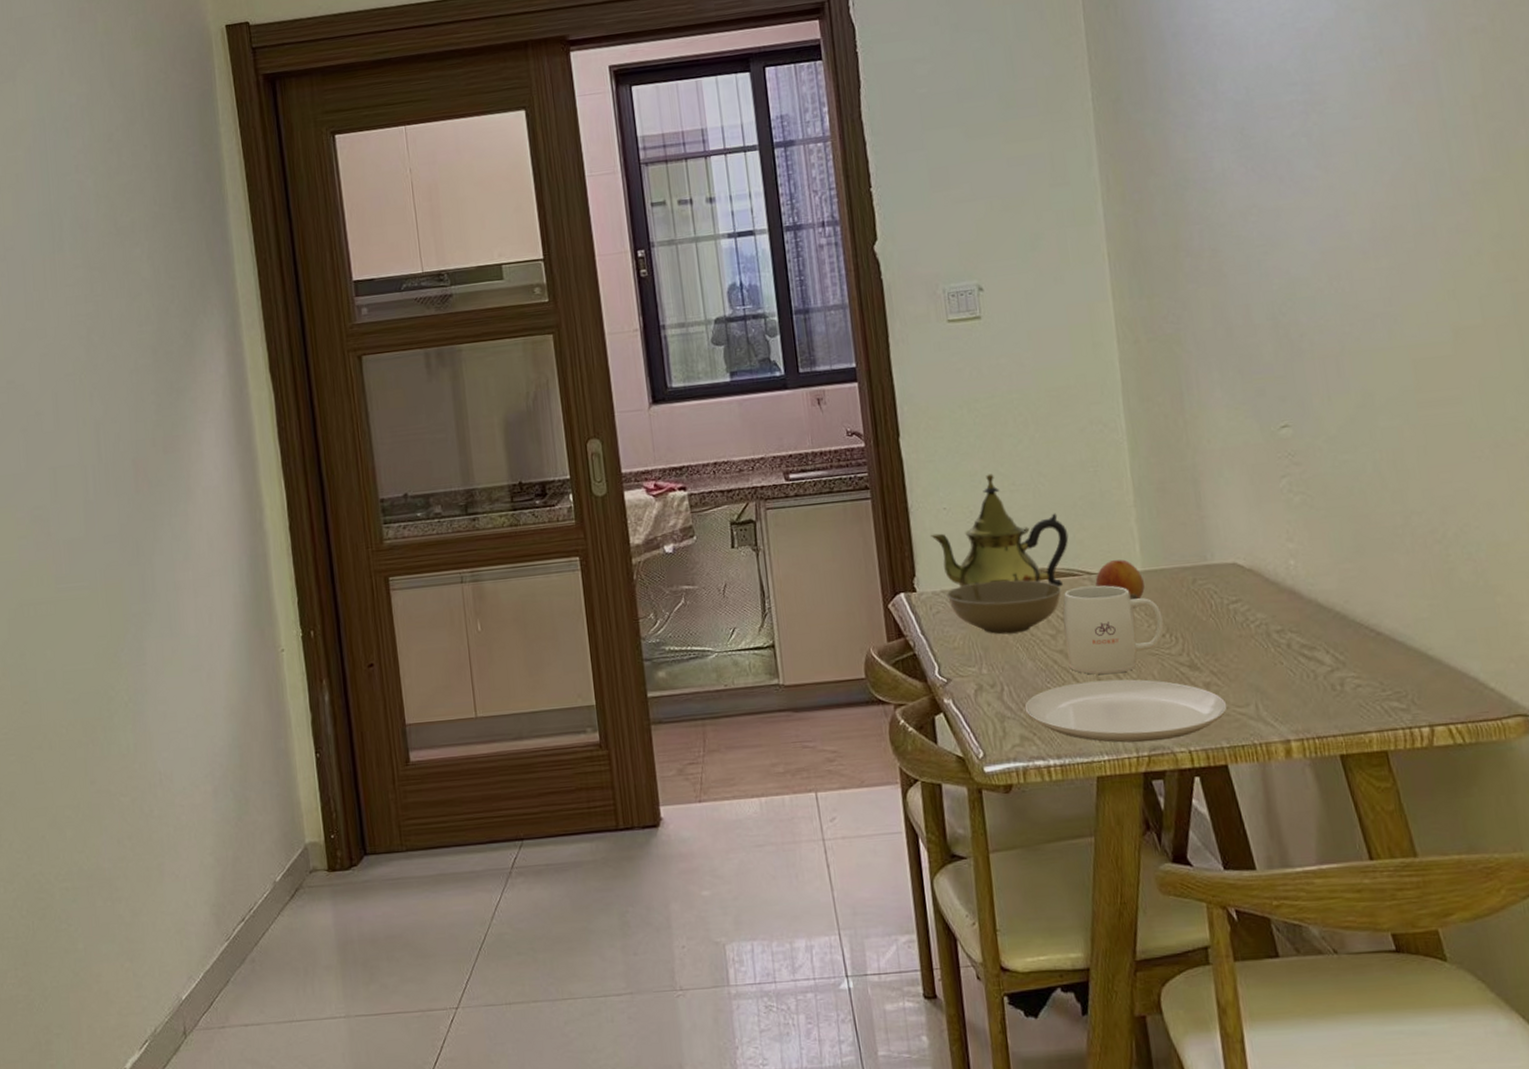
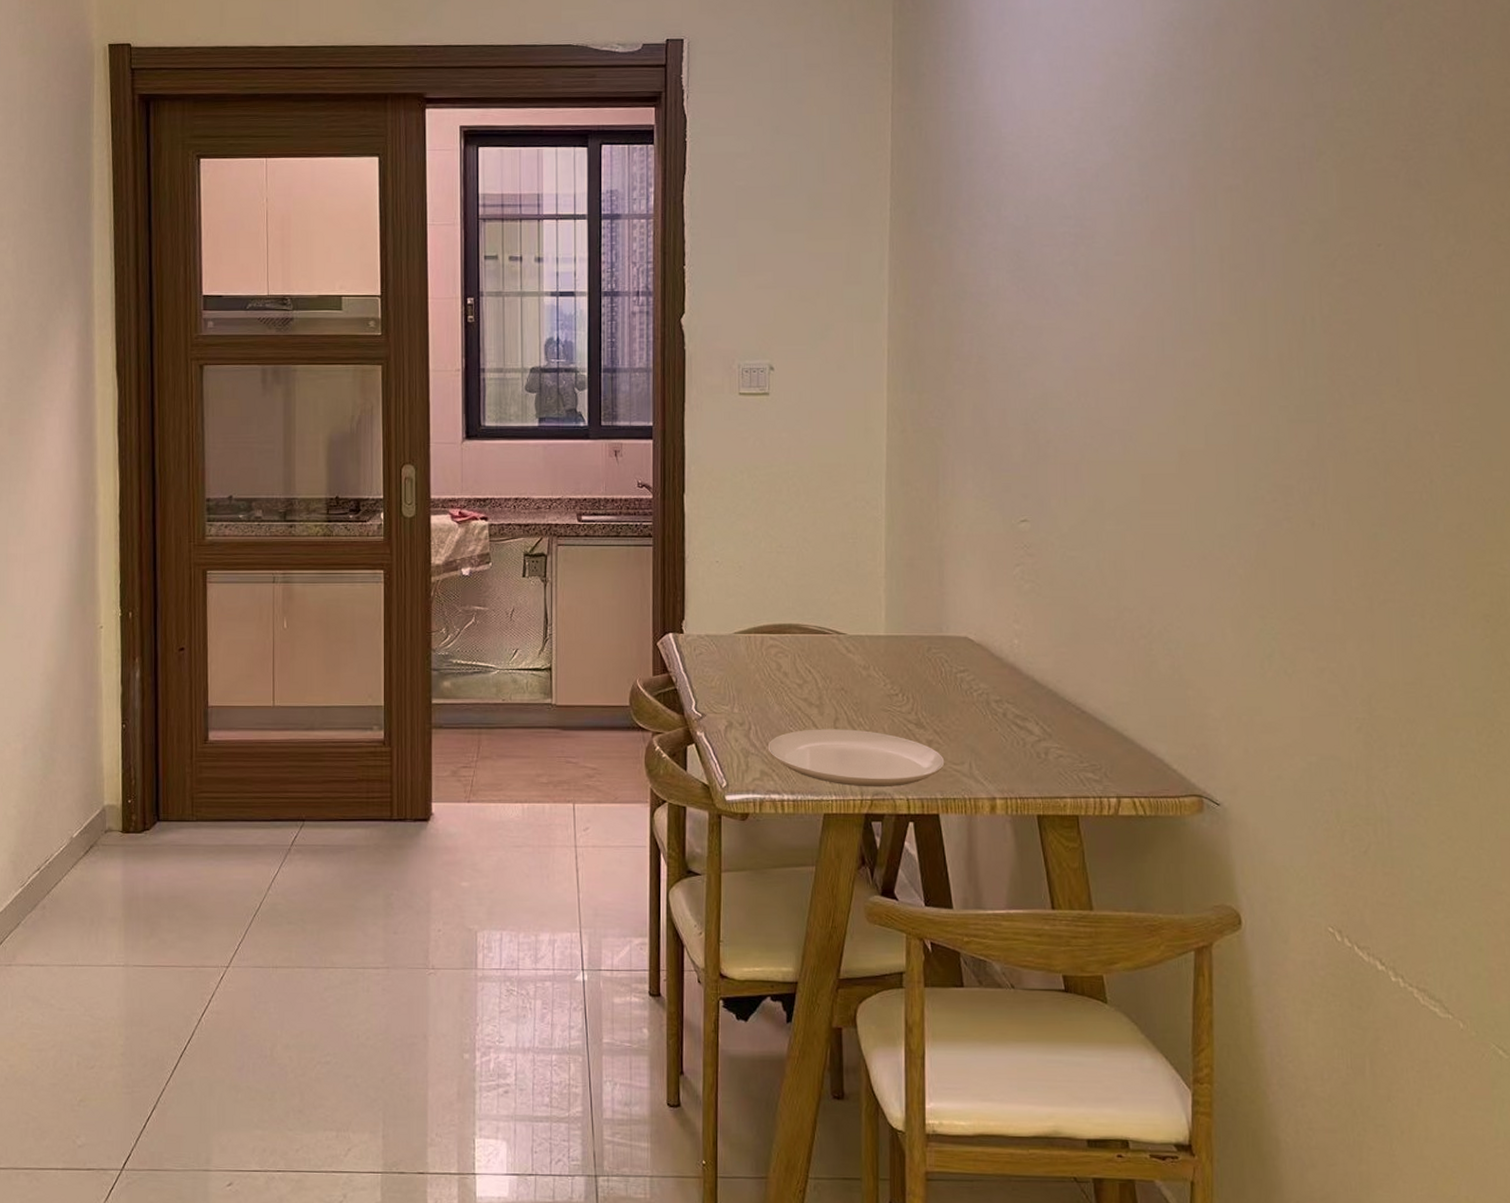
teapot: present [931,474,1069,588] -> none [702,535,824,643]
bowl: present [946,580,1062,635] -> none [710,631,813,679]
mug: present [1062,585,1164,675] -> none [810,644,898,724]
fruit: present [1095,559,1145,601] -> none [843,622,885,661]

